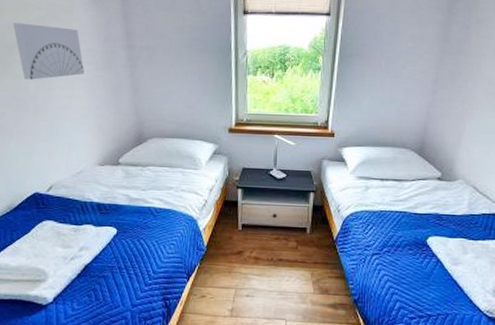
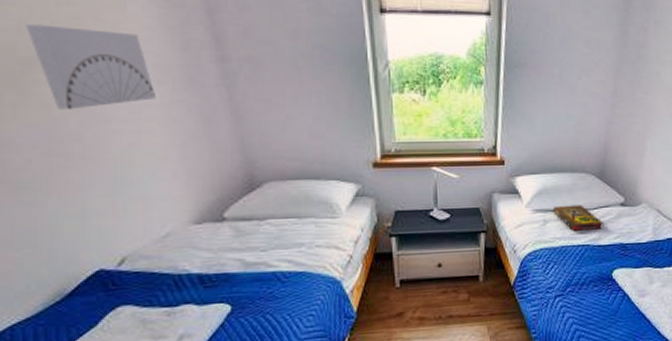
book: none [375,175,420,199] -> present [553,204,603,231]

